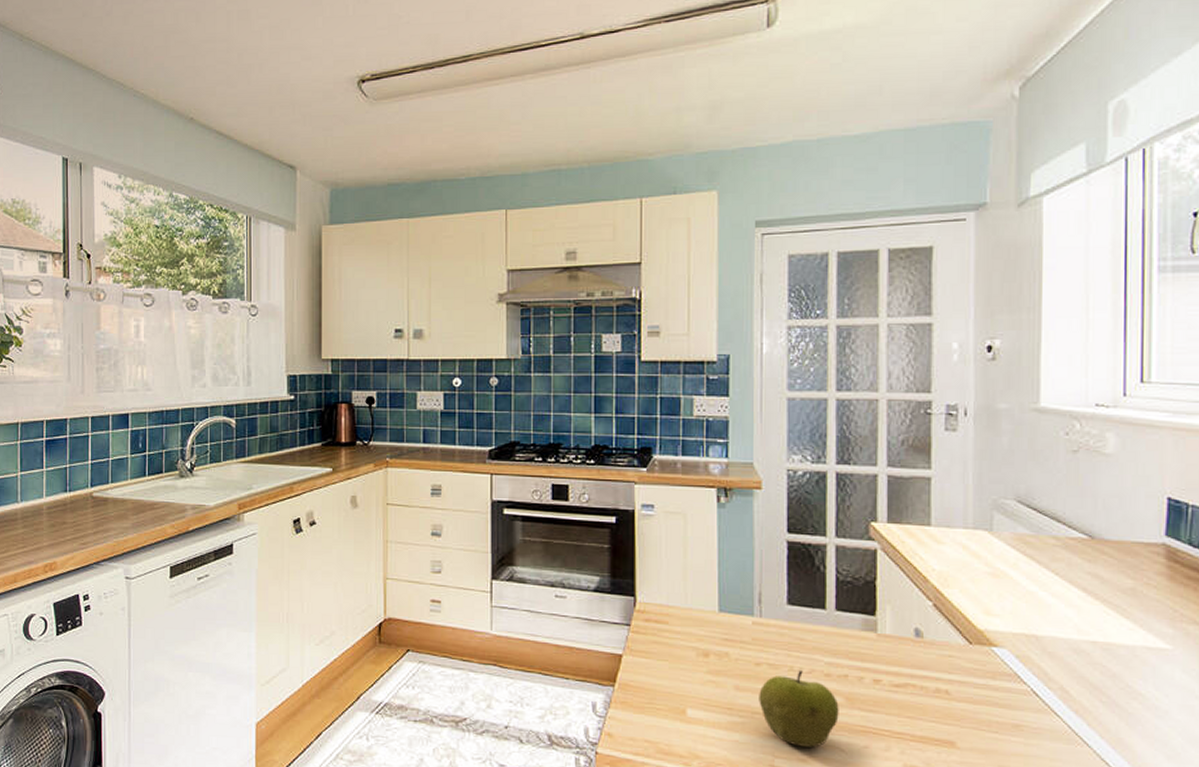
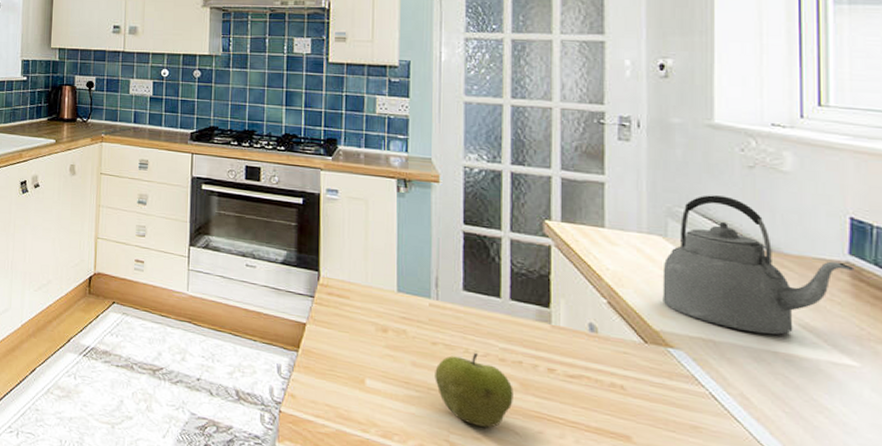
kettle: none [987,484,1169,625] -> present [662,195,853,336]

